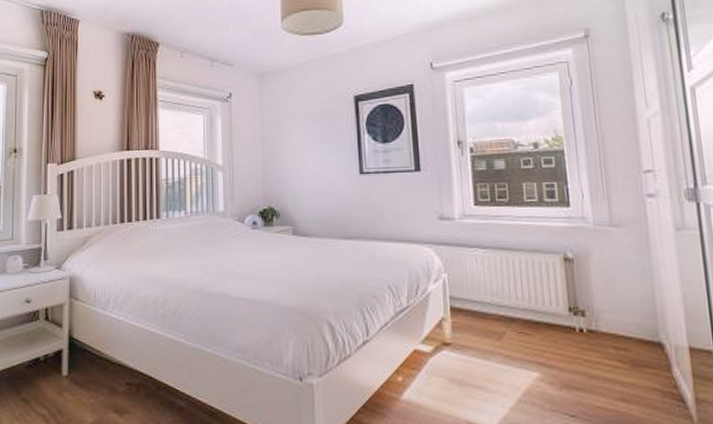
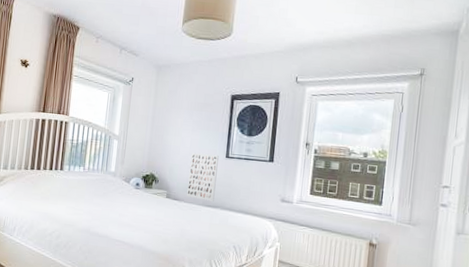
wall art: none [316,171,354,233] -> present [187,152,219,202]

